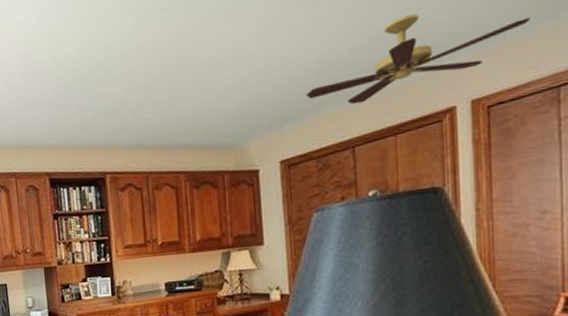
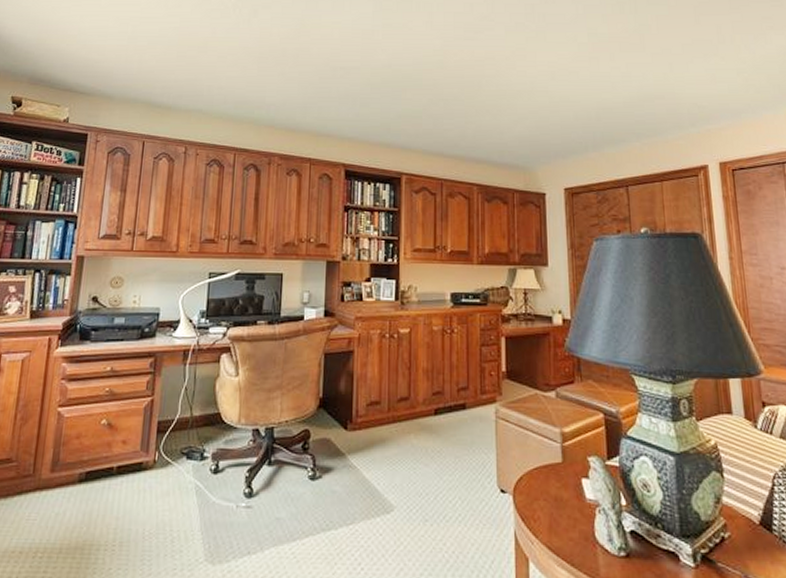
ceiling fan: present [306,14,530,105] -> none [587,85,758,149]

